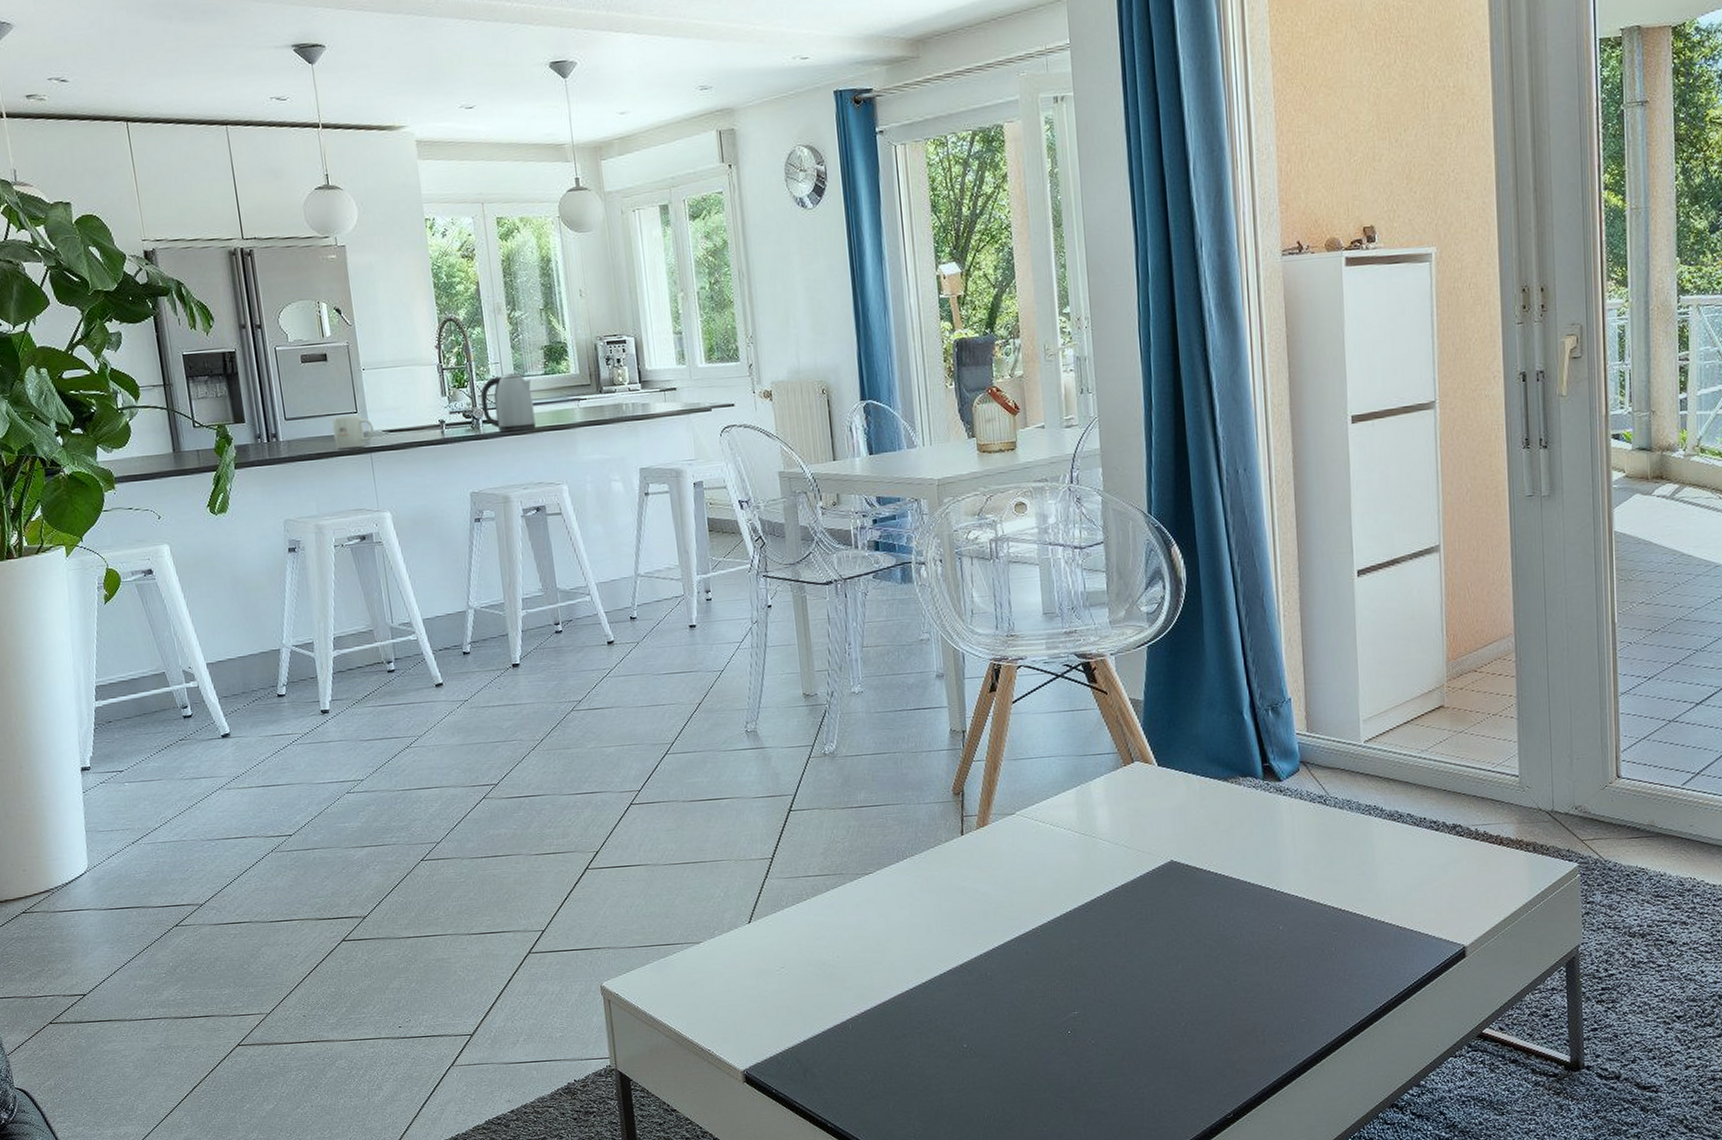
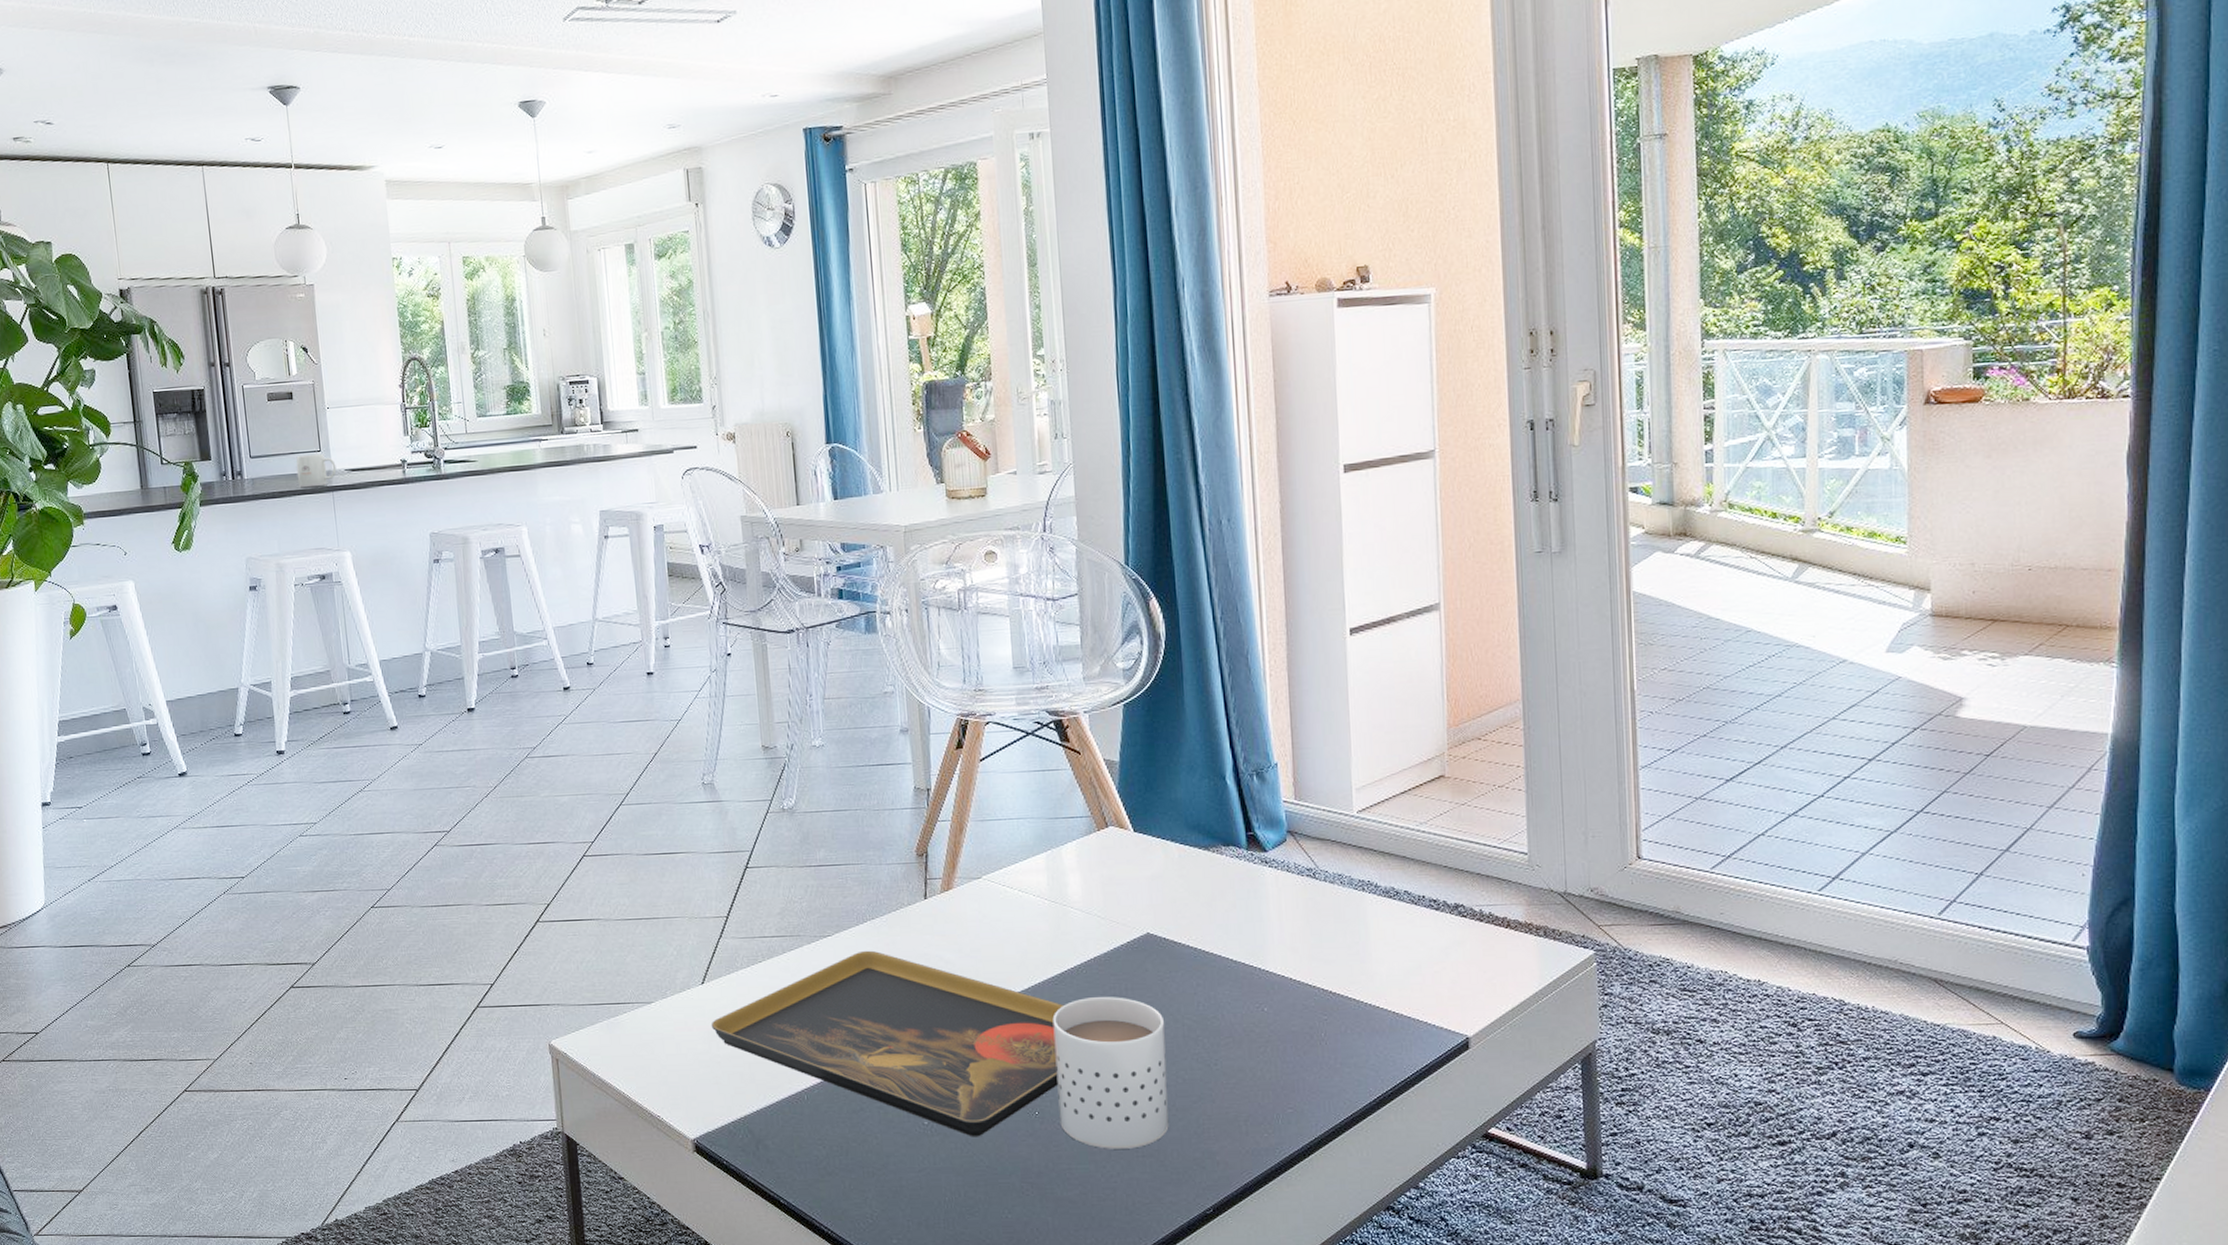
kettle: present [480,372,536,433] -> none [442,412,497,473]
decorative tray: none [758,885,1095,1057] -> present [711,950,1065,1137]
mug: none [1083,921,1192,1063] -> present [1052,997,1169,1149]

